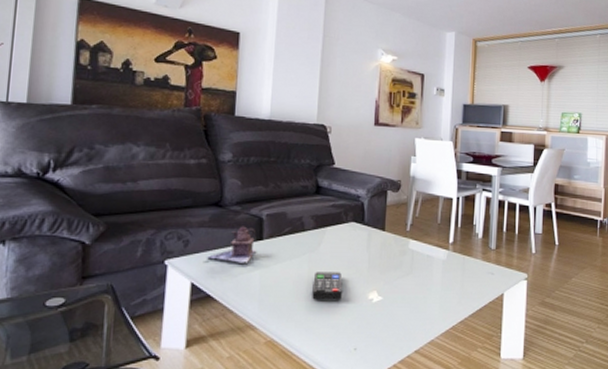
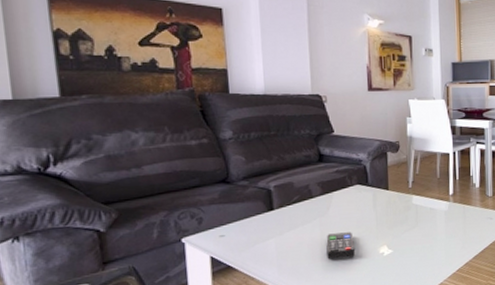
teapot: present [206,226,256,263] -> none [221,199,268,234]

